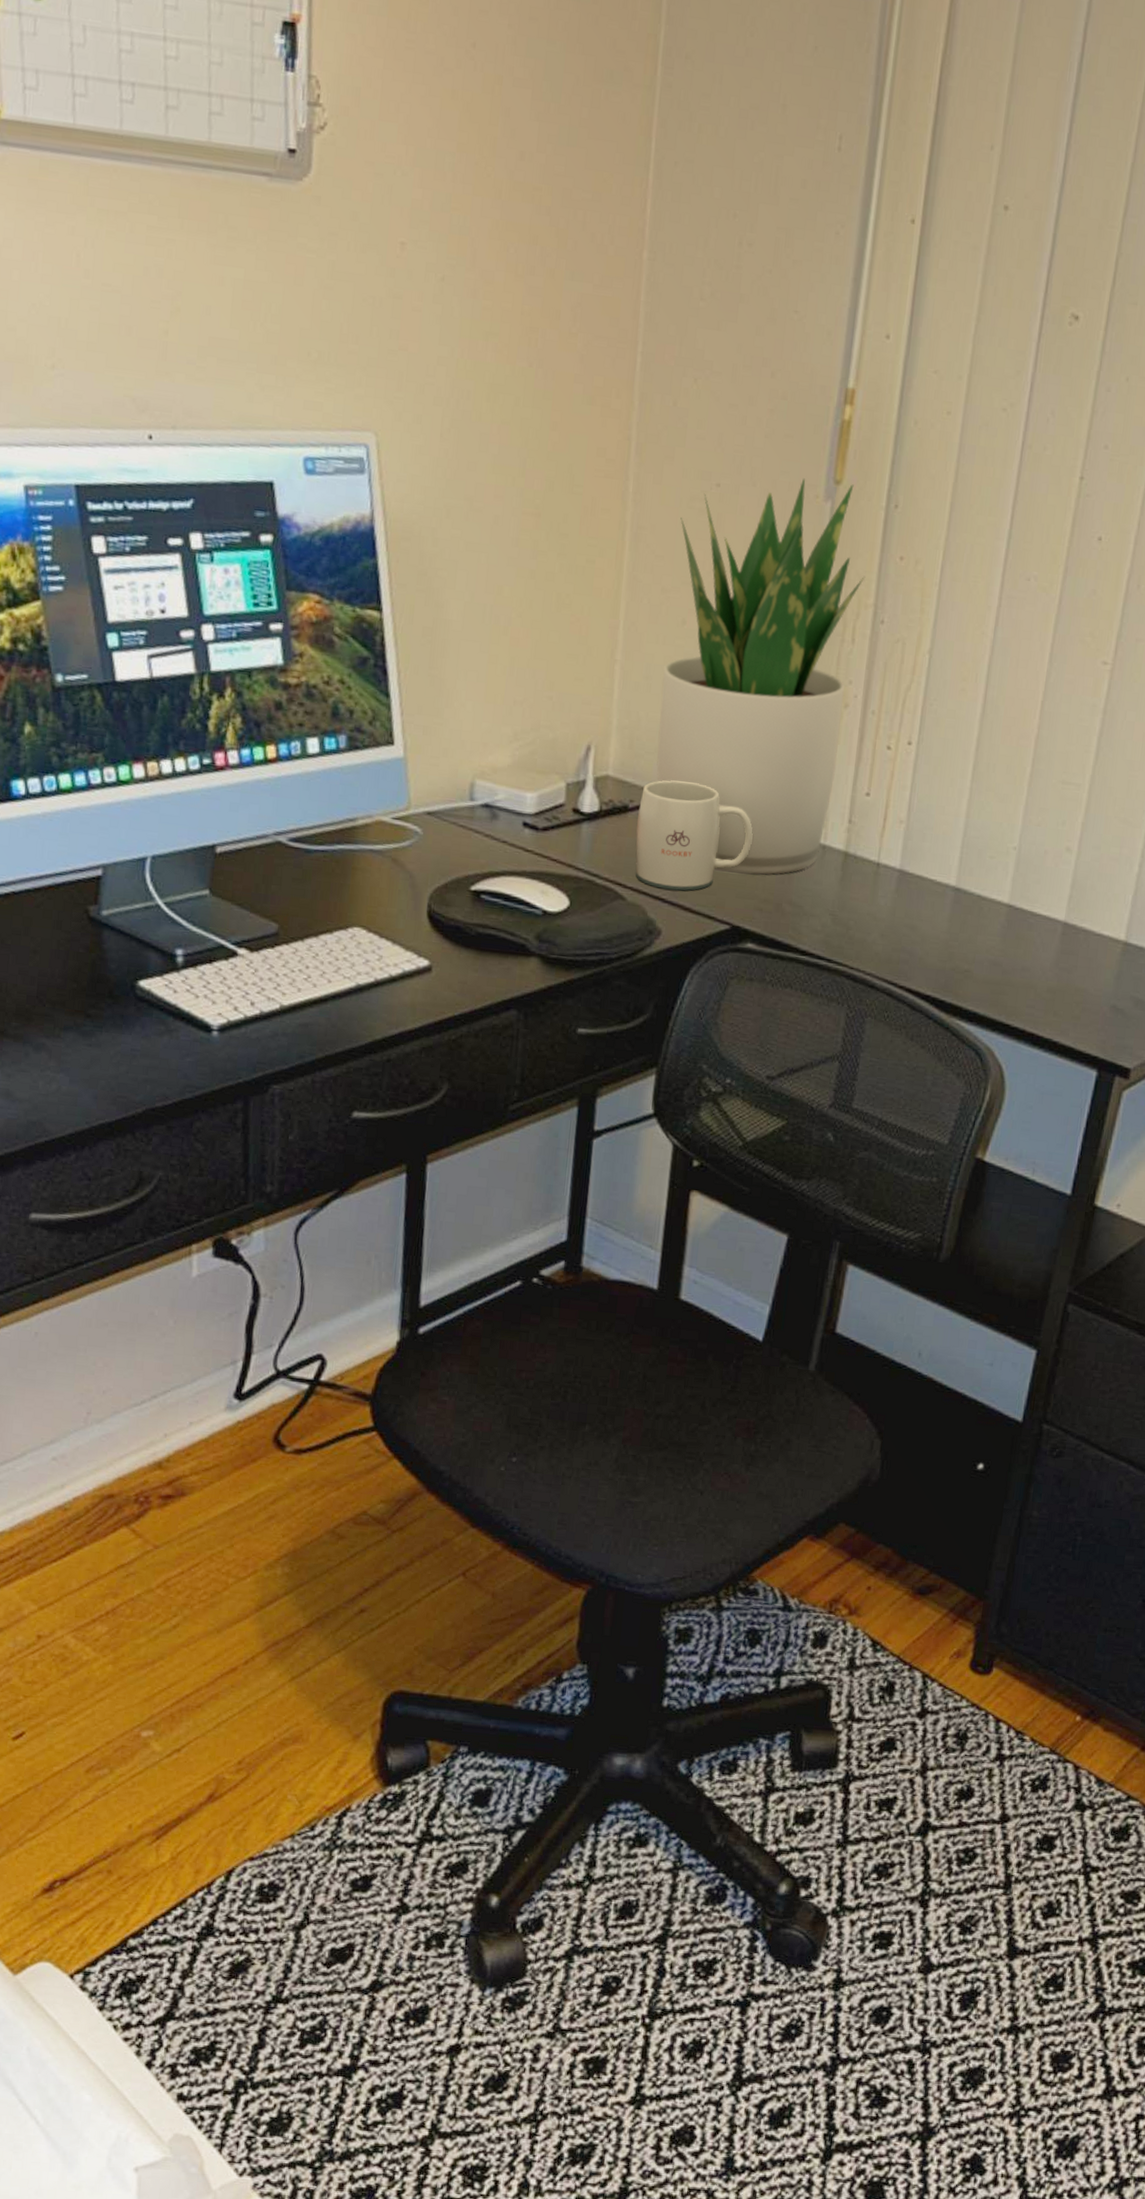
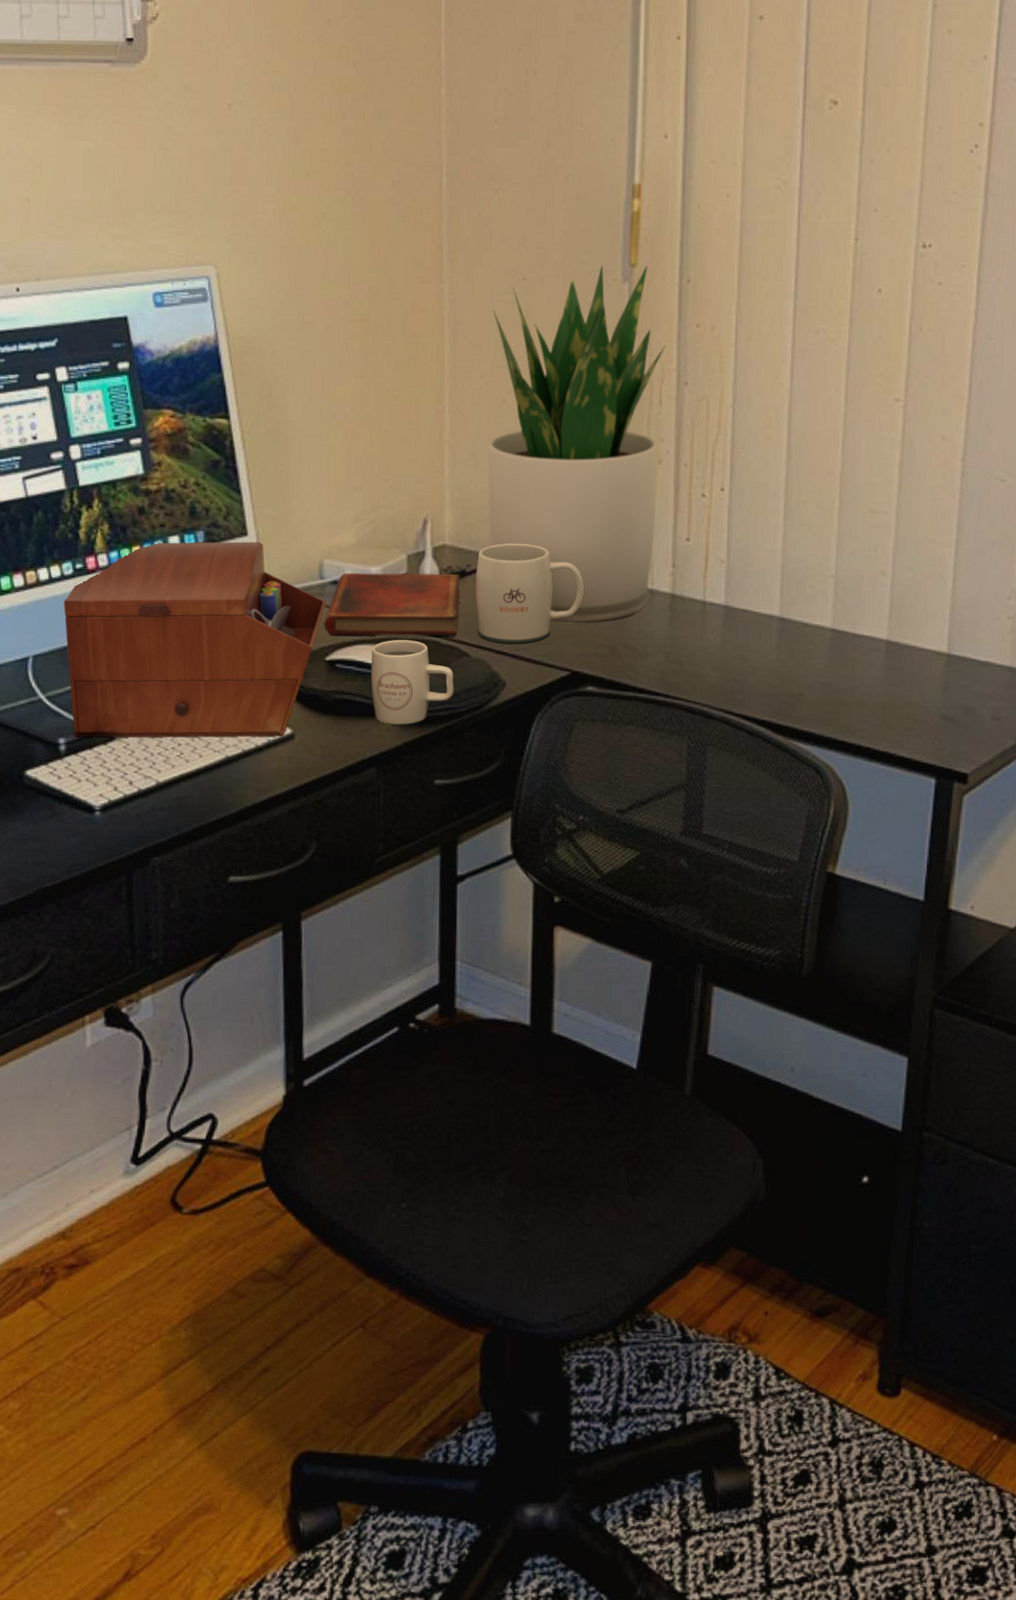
sewing box: none [187,744,476,968] -> present [63,541,327,738]
diary: none [471,796,622,876] -> present [324,572,460,636]
mug: none [517,874,607,968] -> present [370,640,454,725]

